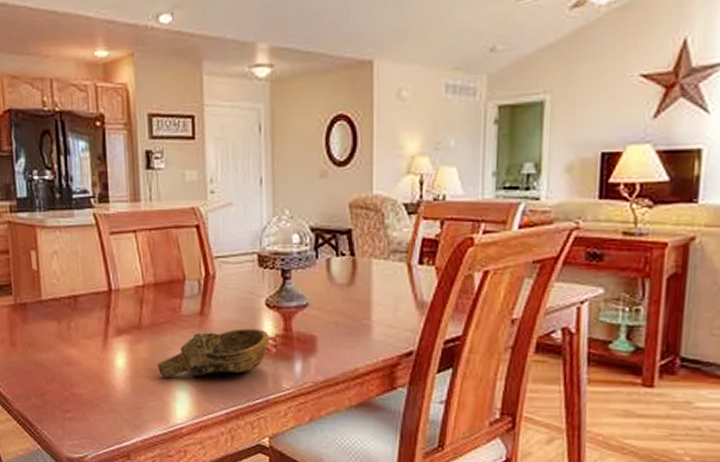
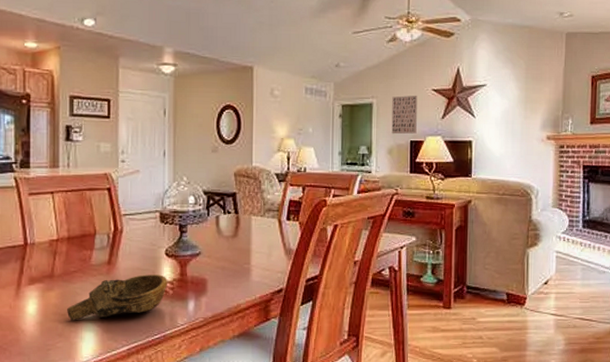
wall art: none [572,86,616,144] -> present [391,95,418,135]

